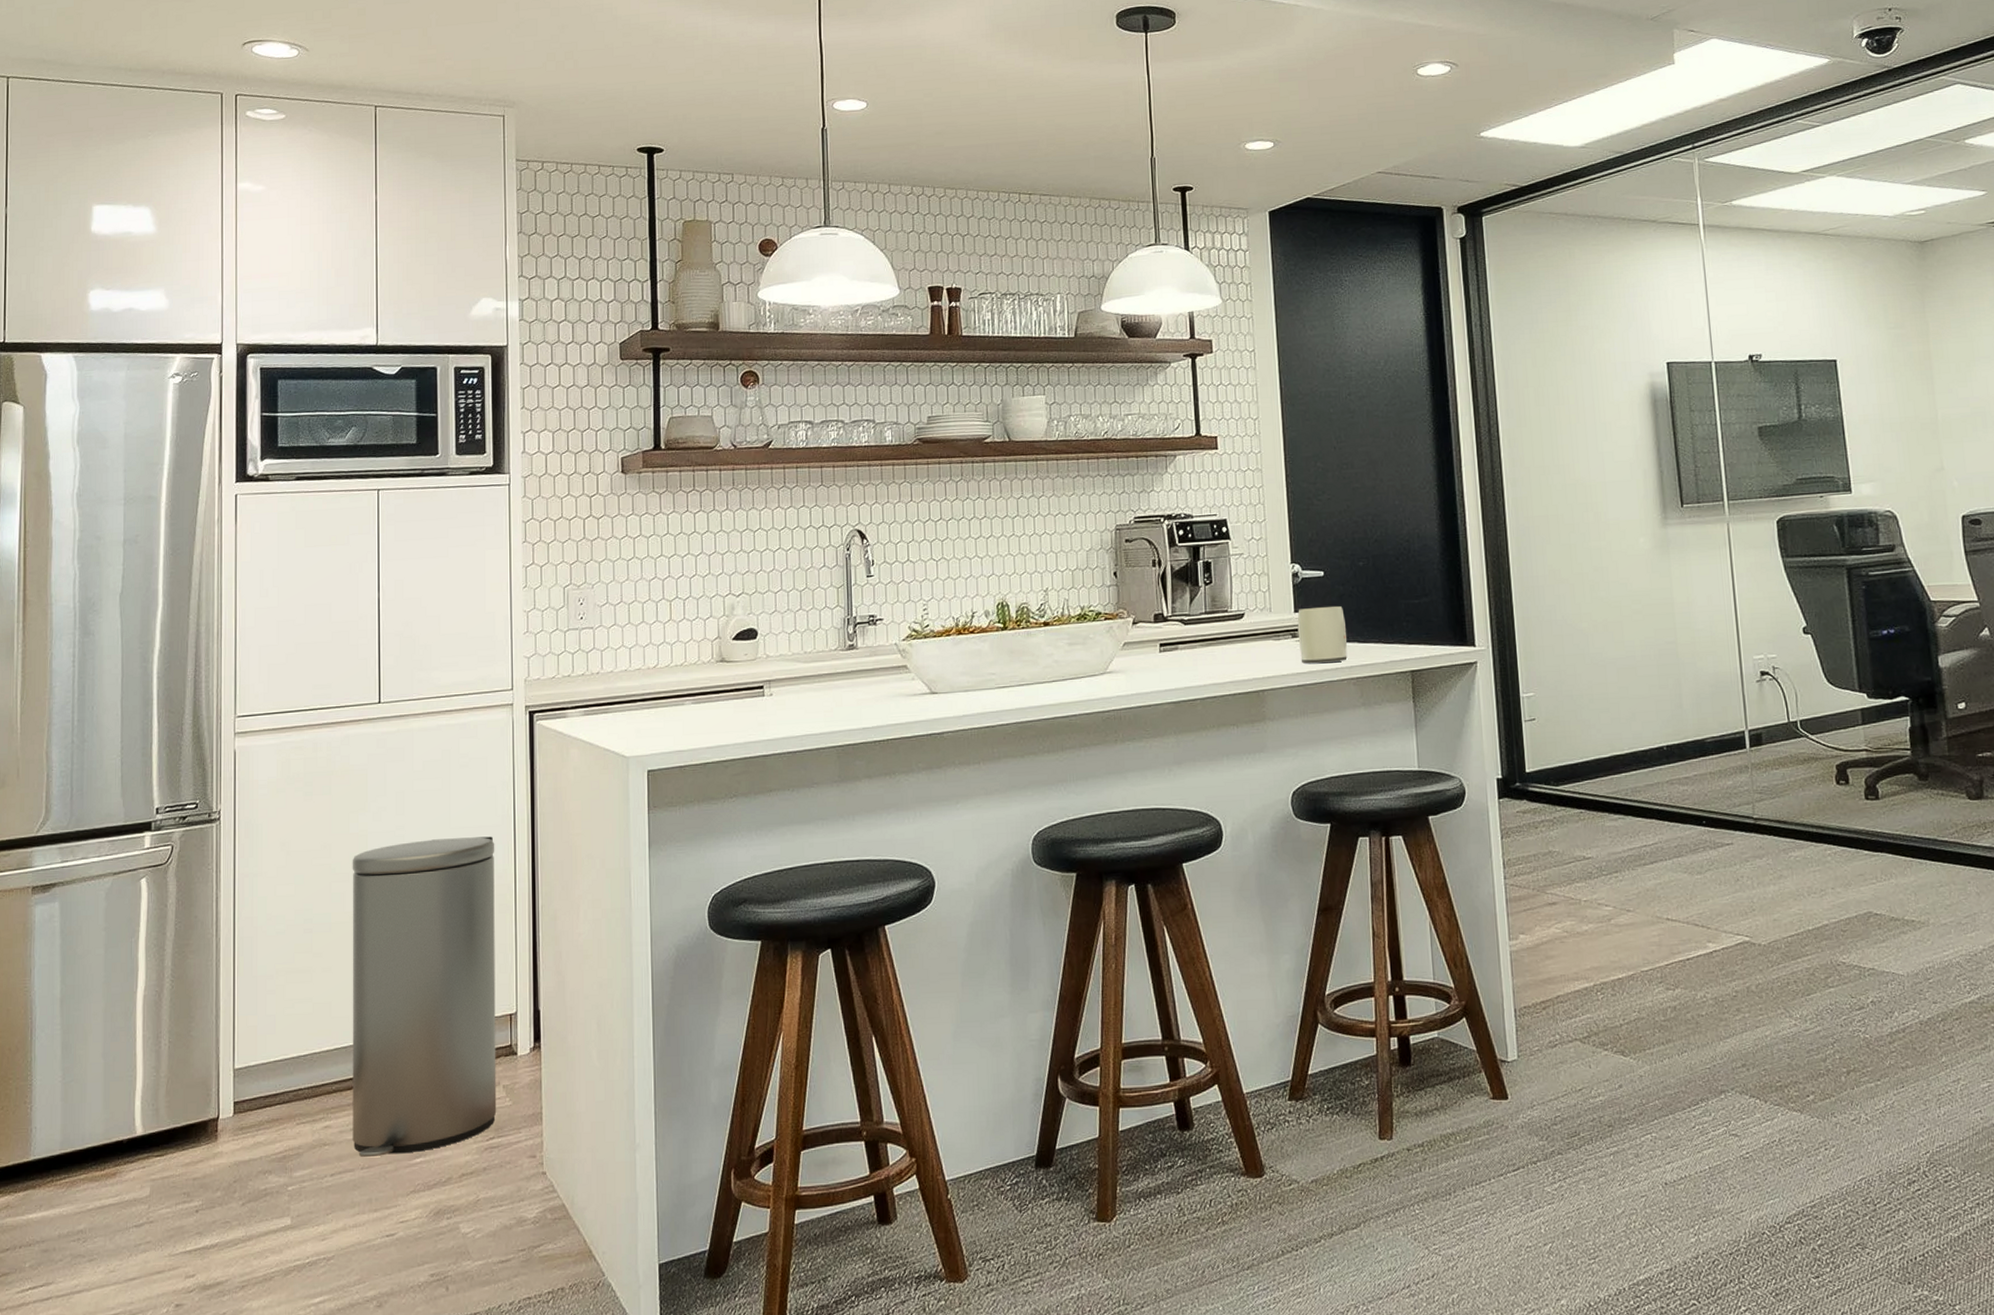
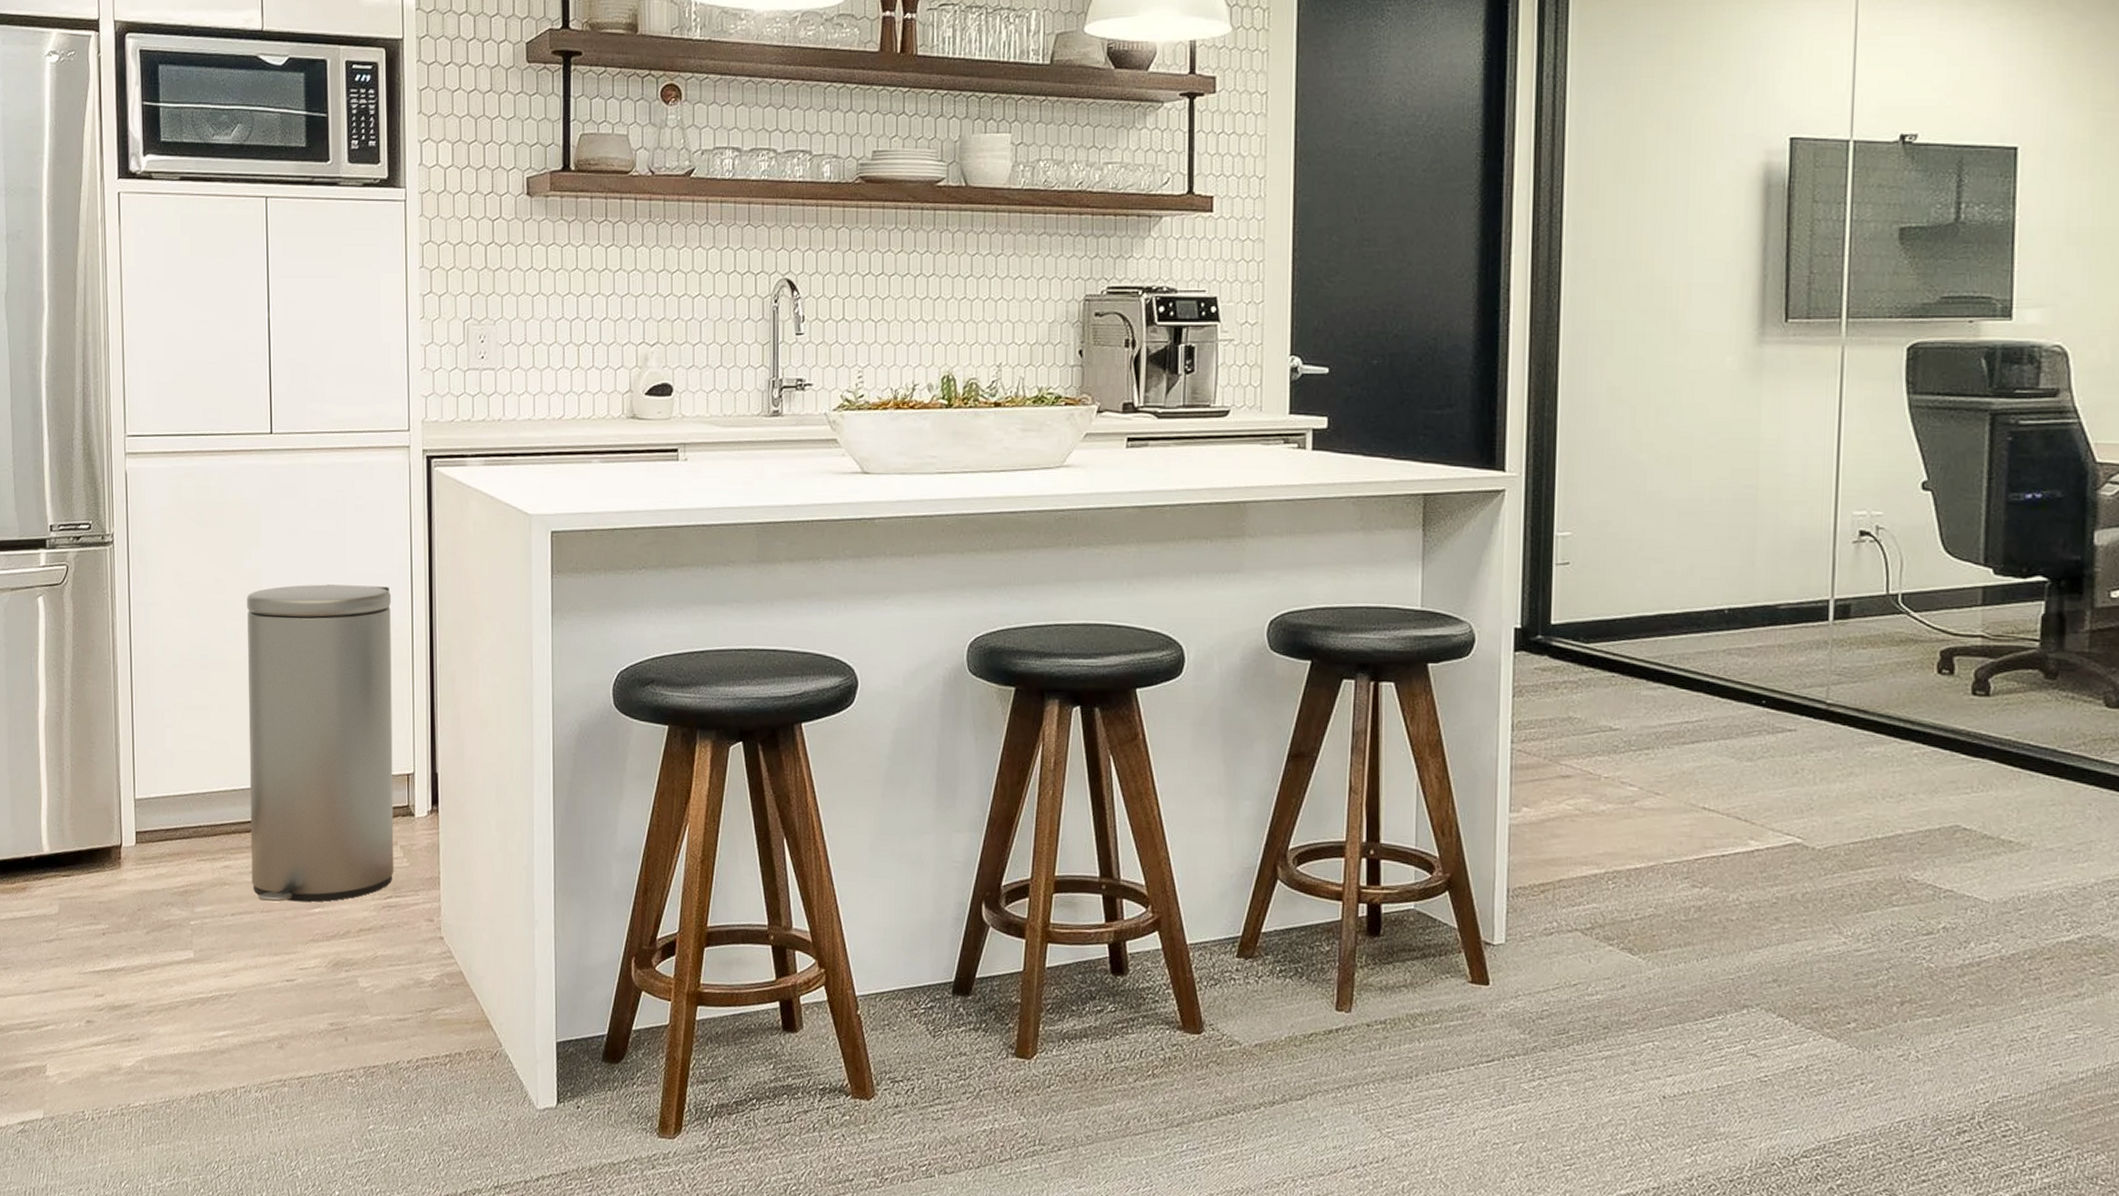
mug: present [1297,606,1348,664] -> none [1291,410,1351,477]

